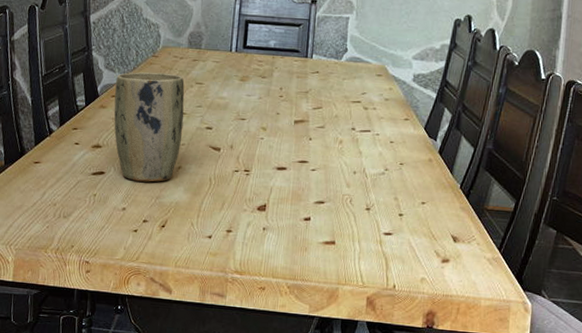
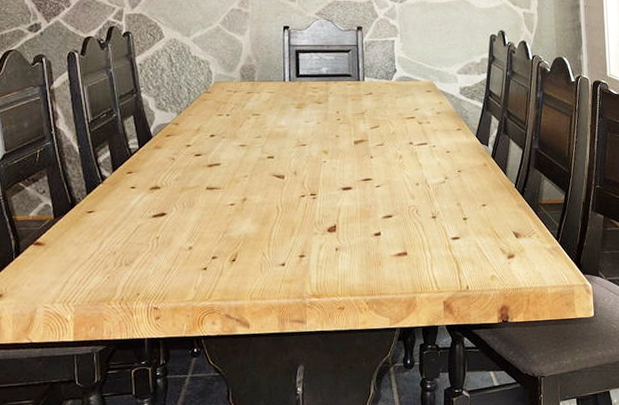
plant pot: present [114,72,185,182] -> none [169,107,244,219]

